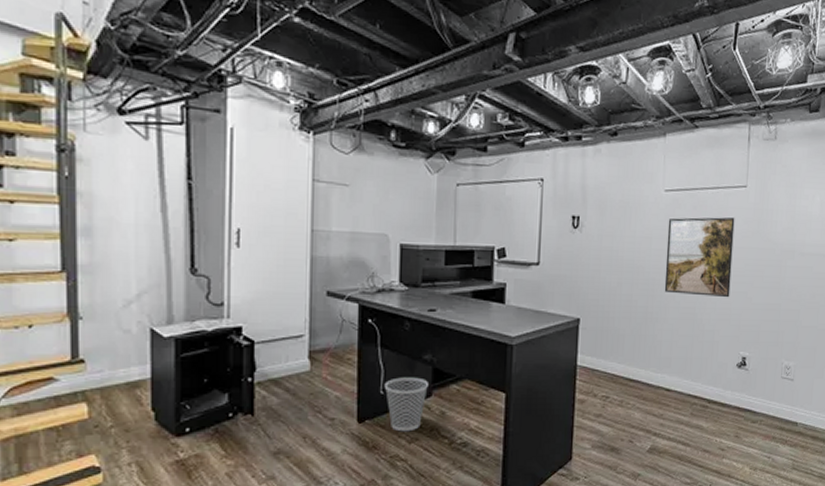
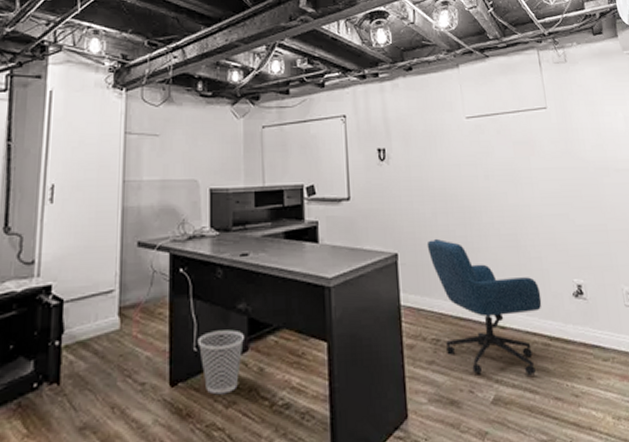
office chair: none [608,307,708,432] -> present [426,238,542,376]
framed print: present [664,217,735,298] -> none [474,138,551,221]

